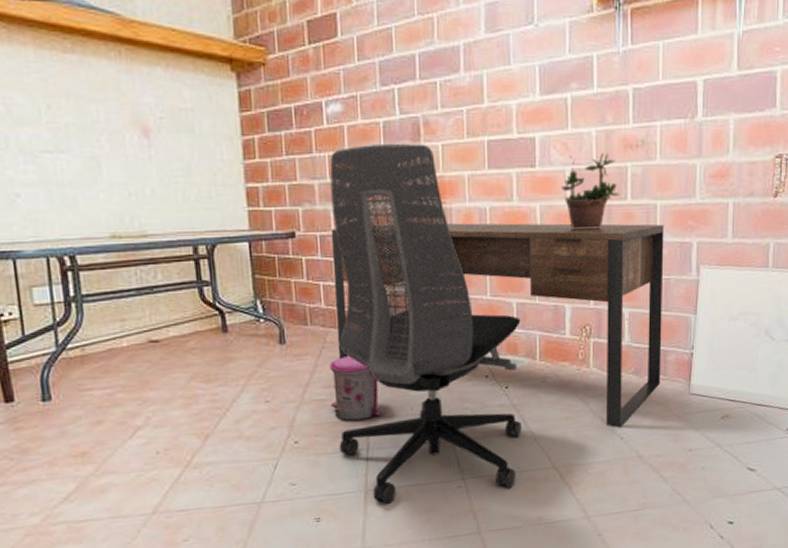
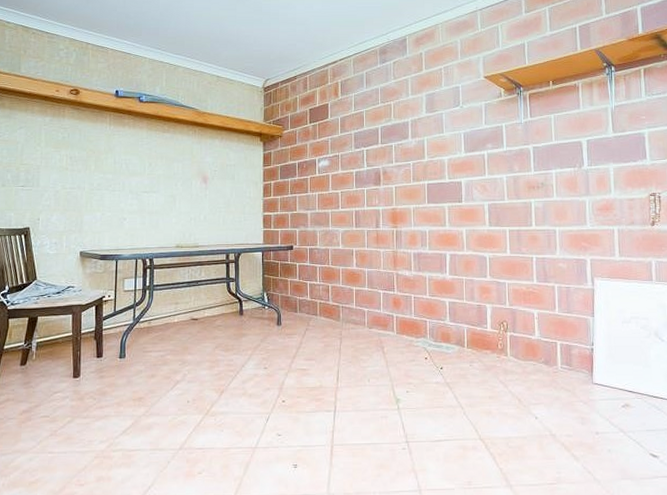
office chair: present [329,144,522,504] -> none [314,187,454,458]
trash can: present [329,356,383,421] -> none [309,337,347,388]
desk: present [330,223,664,428] -> none [317,241,568,409]
potted plant: present [561,152,620,230] -> none [482,191,526,248]

